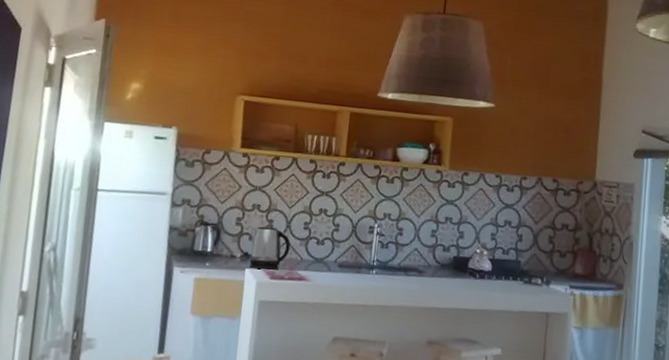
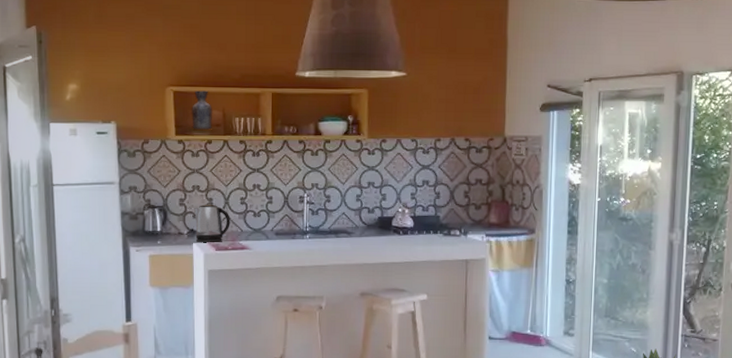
ceramic jug: none [261,102,285,146] -> present [192,90,212,131]

